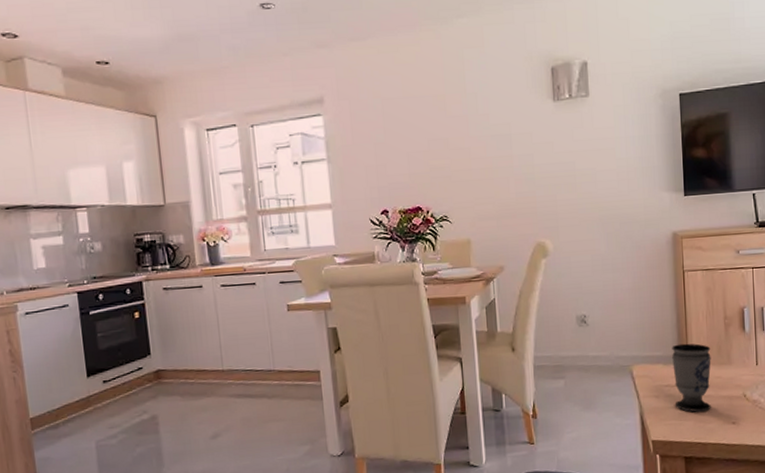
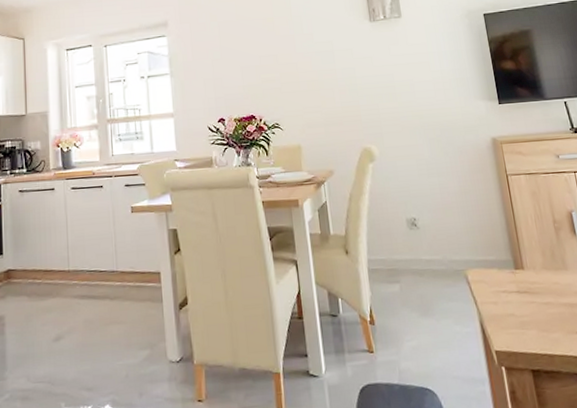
cup: present [672,343,711,412] -> none [504,247,553,321]

